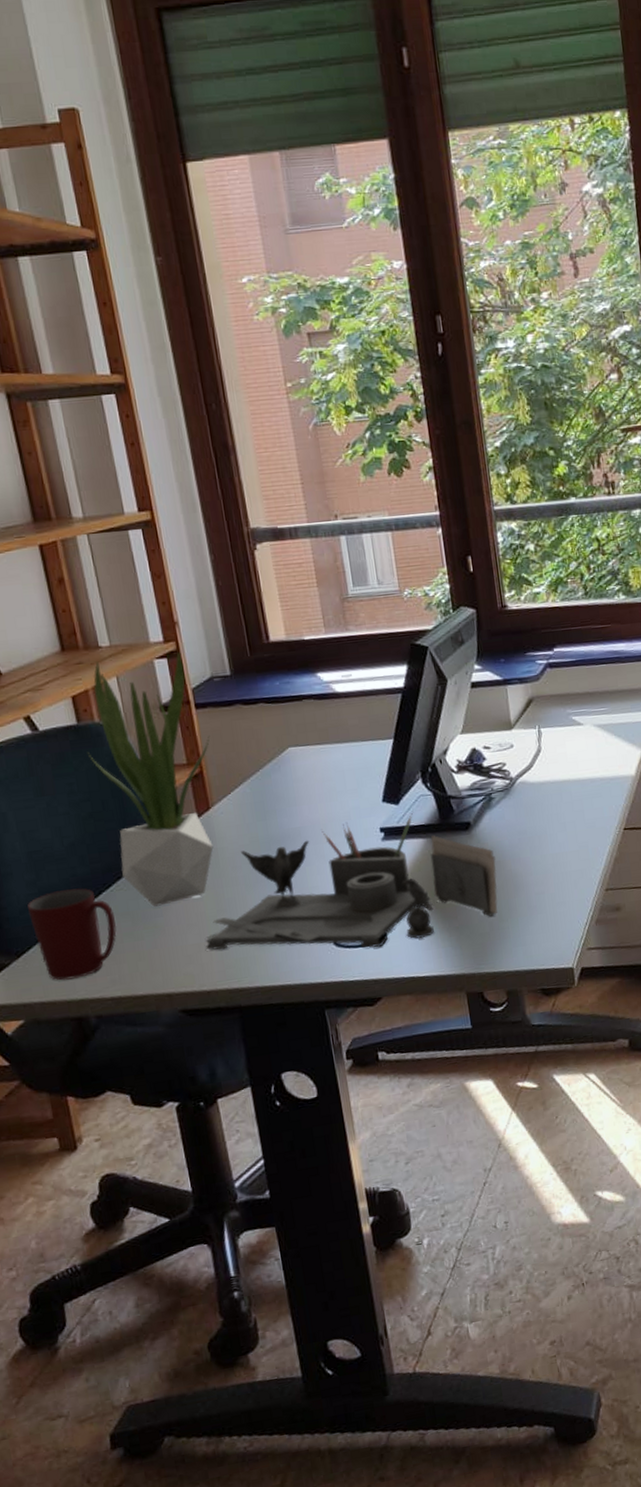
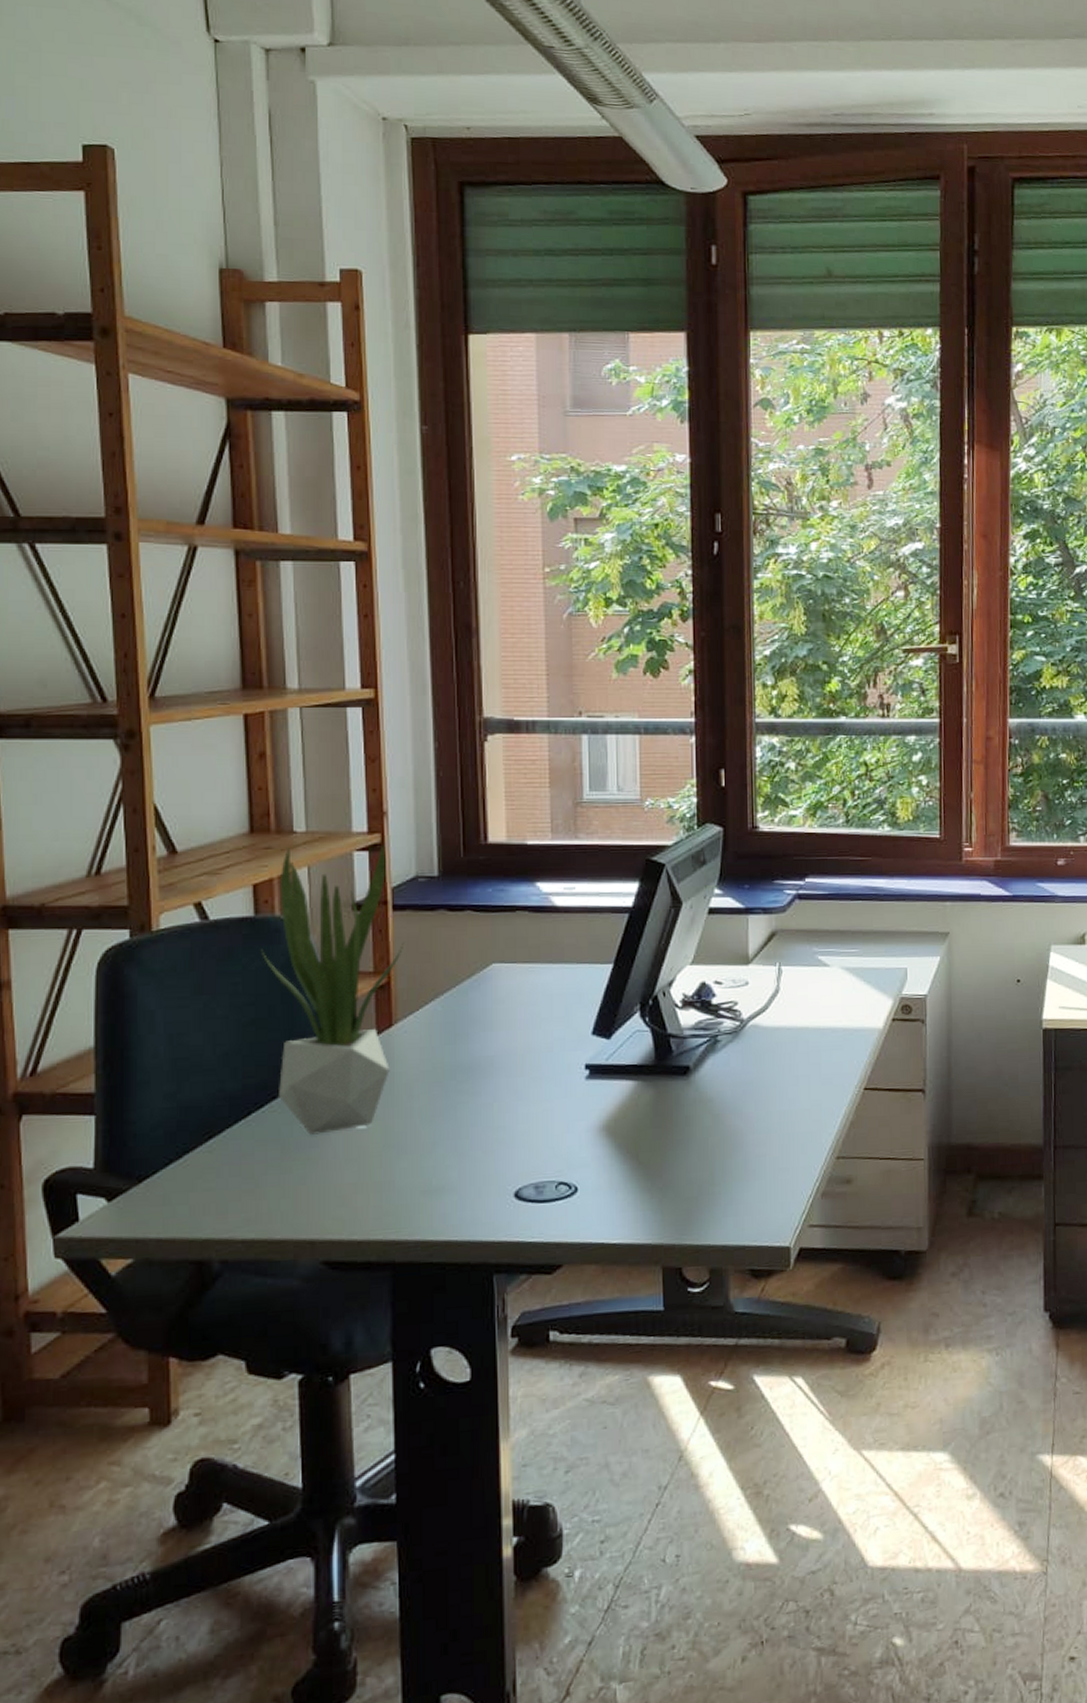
mug: present [27,888,117,980] -> none [161,1106,261,1214]
desk organizer: present [206,810,498,950] -> none [364,1047,714,1204]

